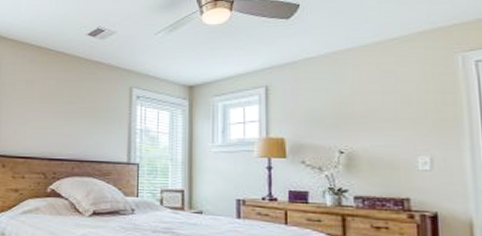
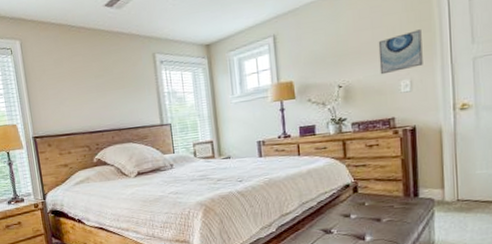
wall art: none [390,102,447,147] -> present [378,29,423,75]

